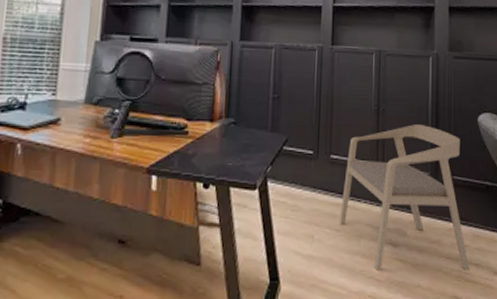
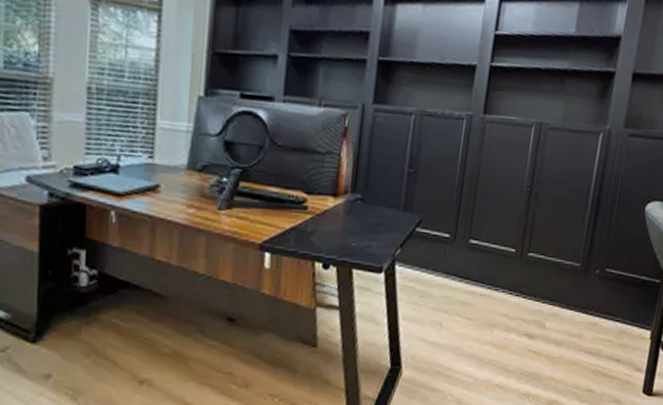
armchair: present [339,124,470,270] -> none [472,210,622,365]

